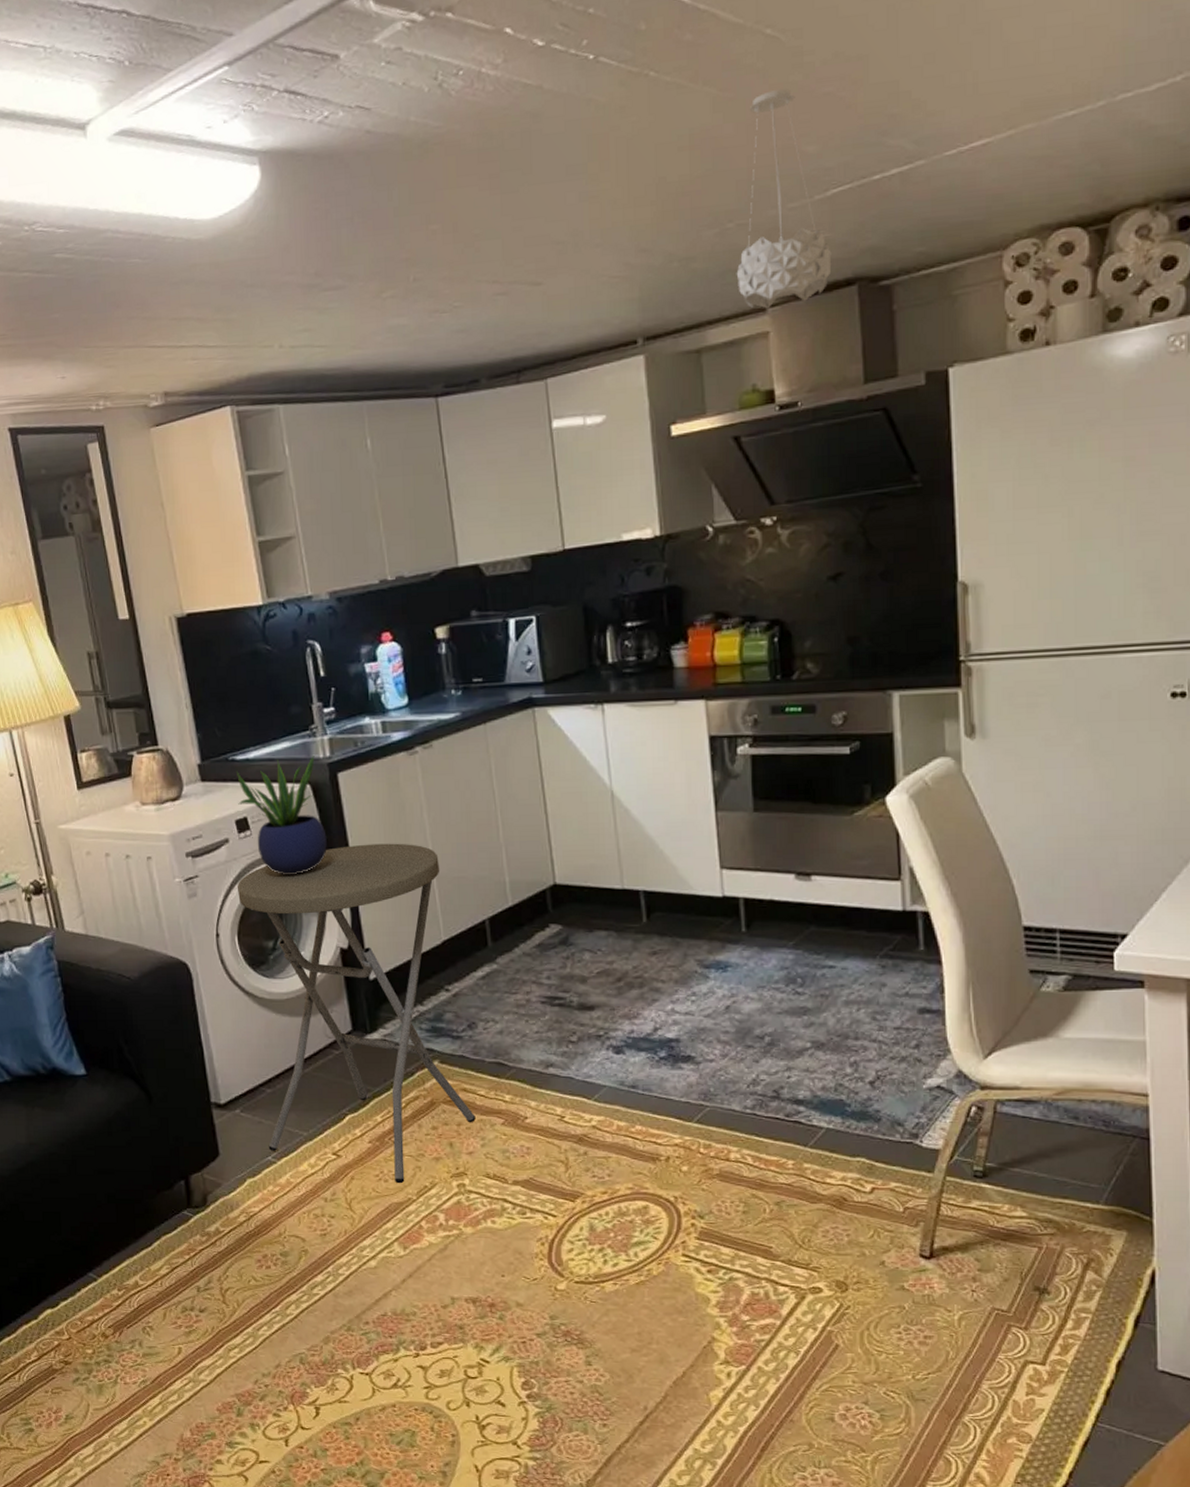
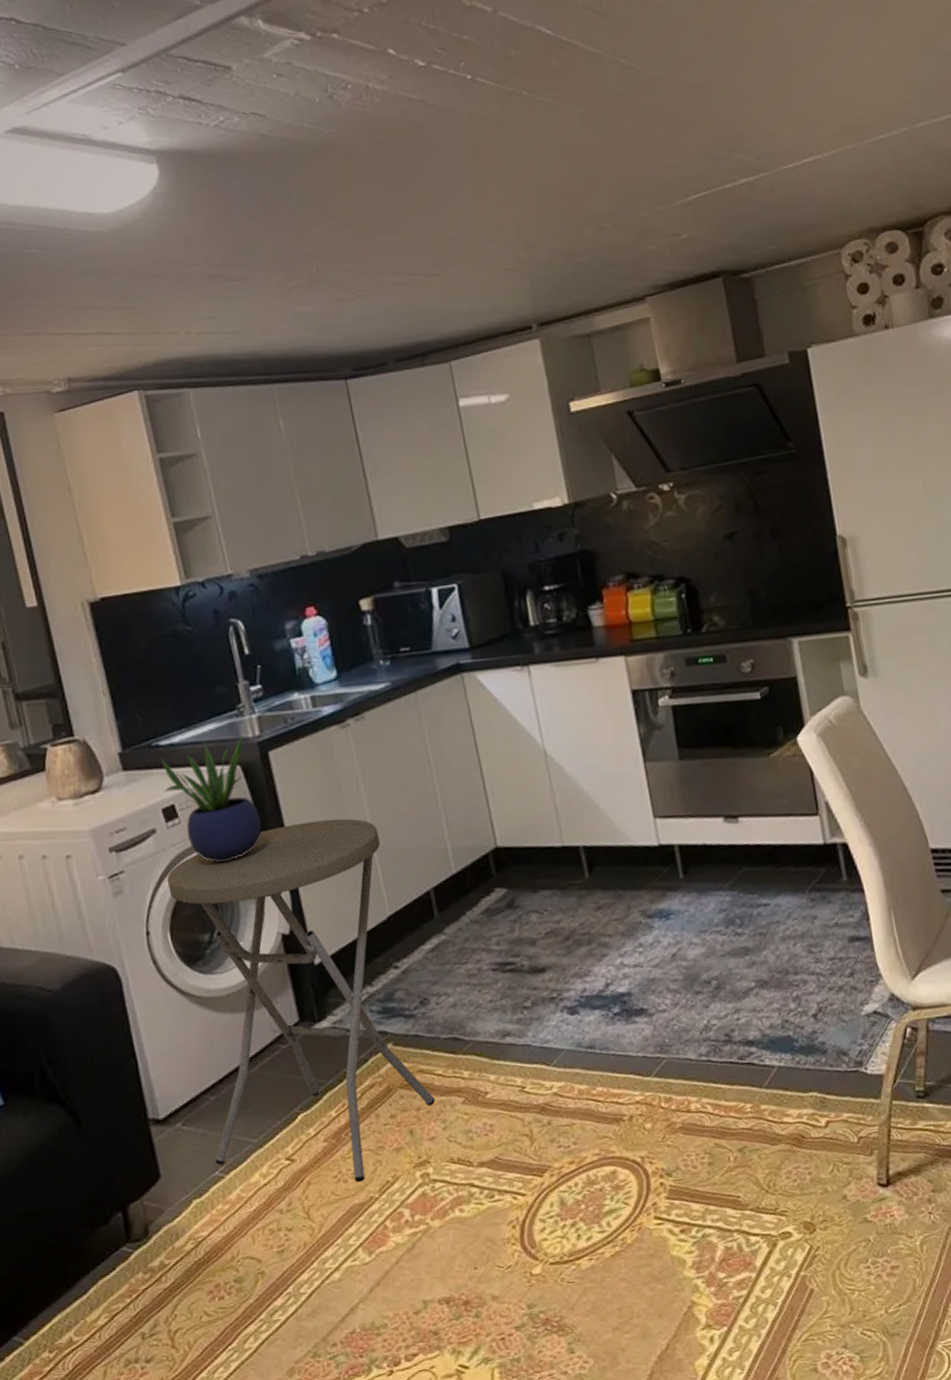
pendant light: present [736,88,832,309] -> none [614,109,698,298]

